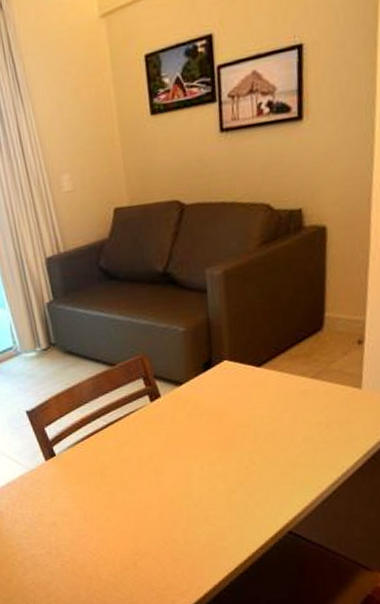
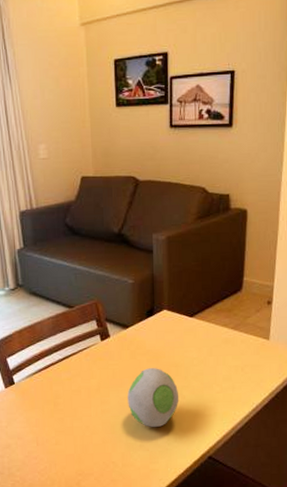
decorative egg: none [185,430,249,500] -> present [127,368,179,428]

